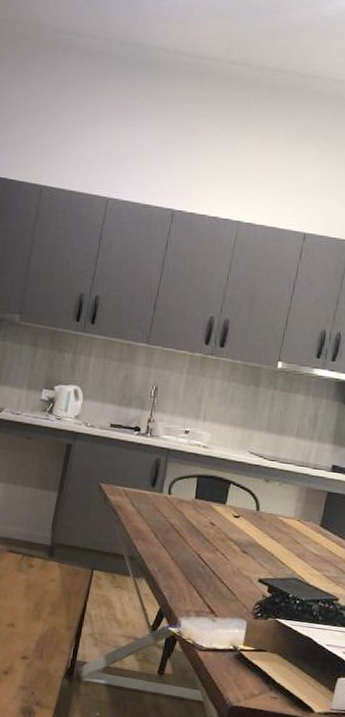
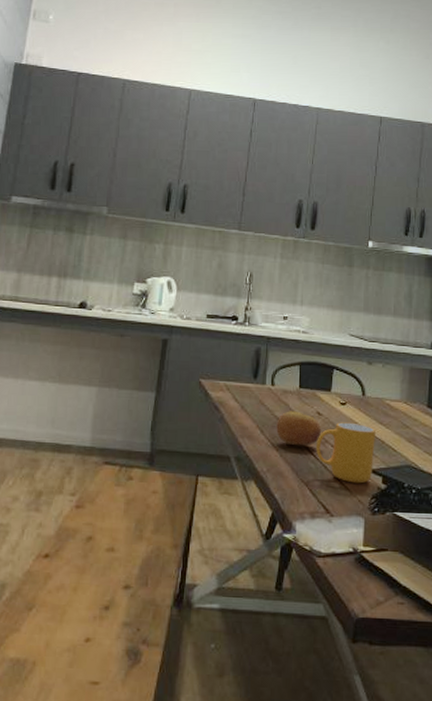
fruit: none [169,519,214,552] -> present [276,411,322,446]
mug: none [206,533,266,591] -> present [316,422,375,484]

